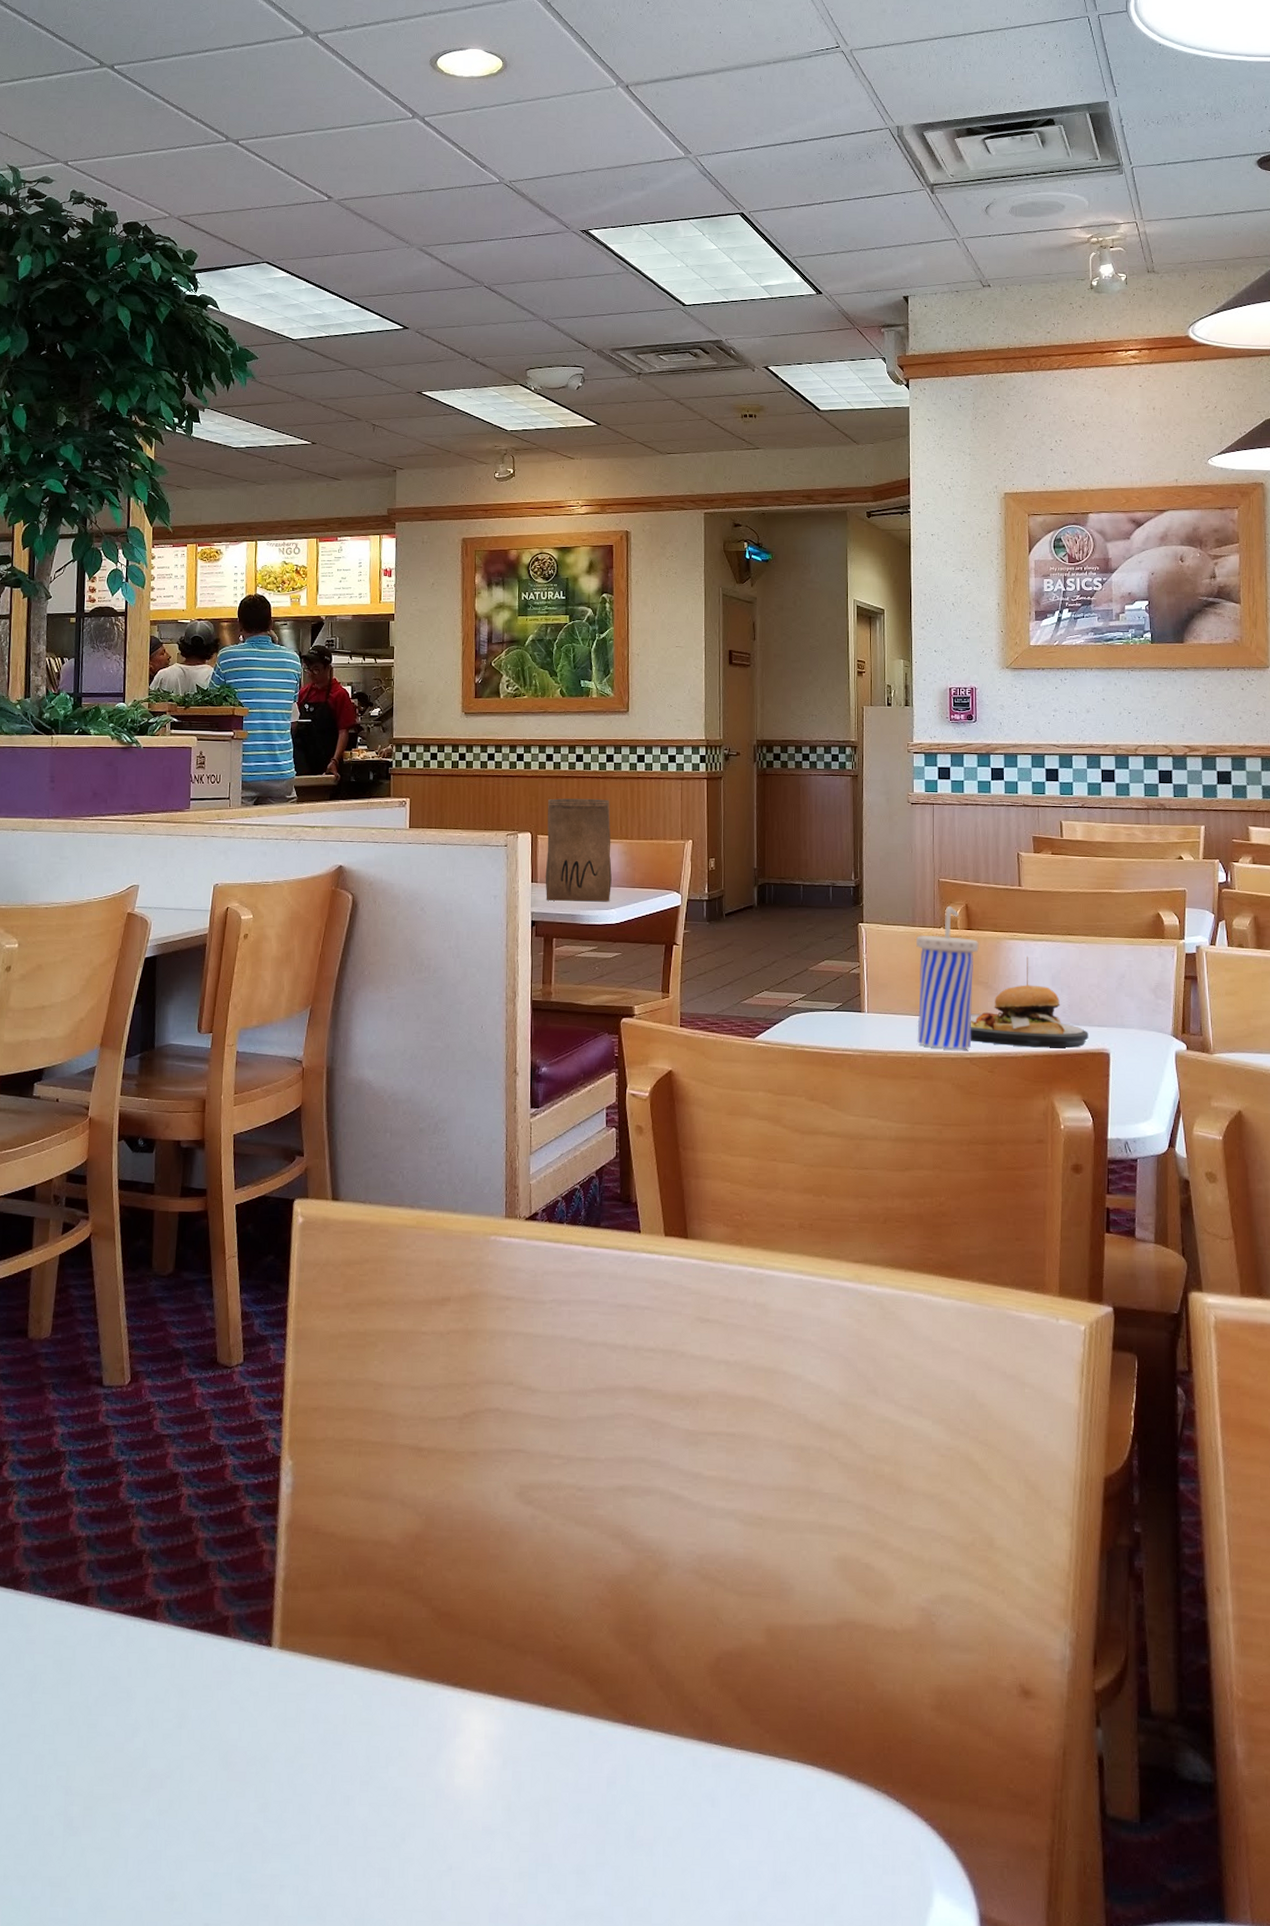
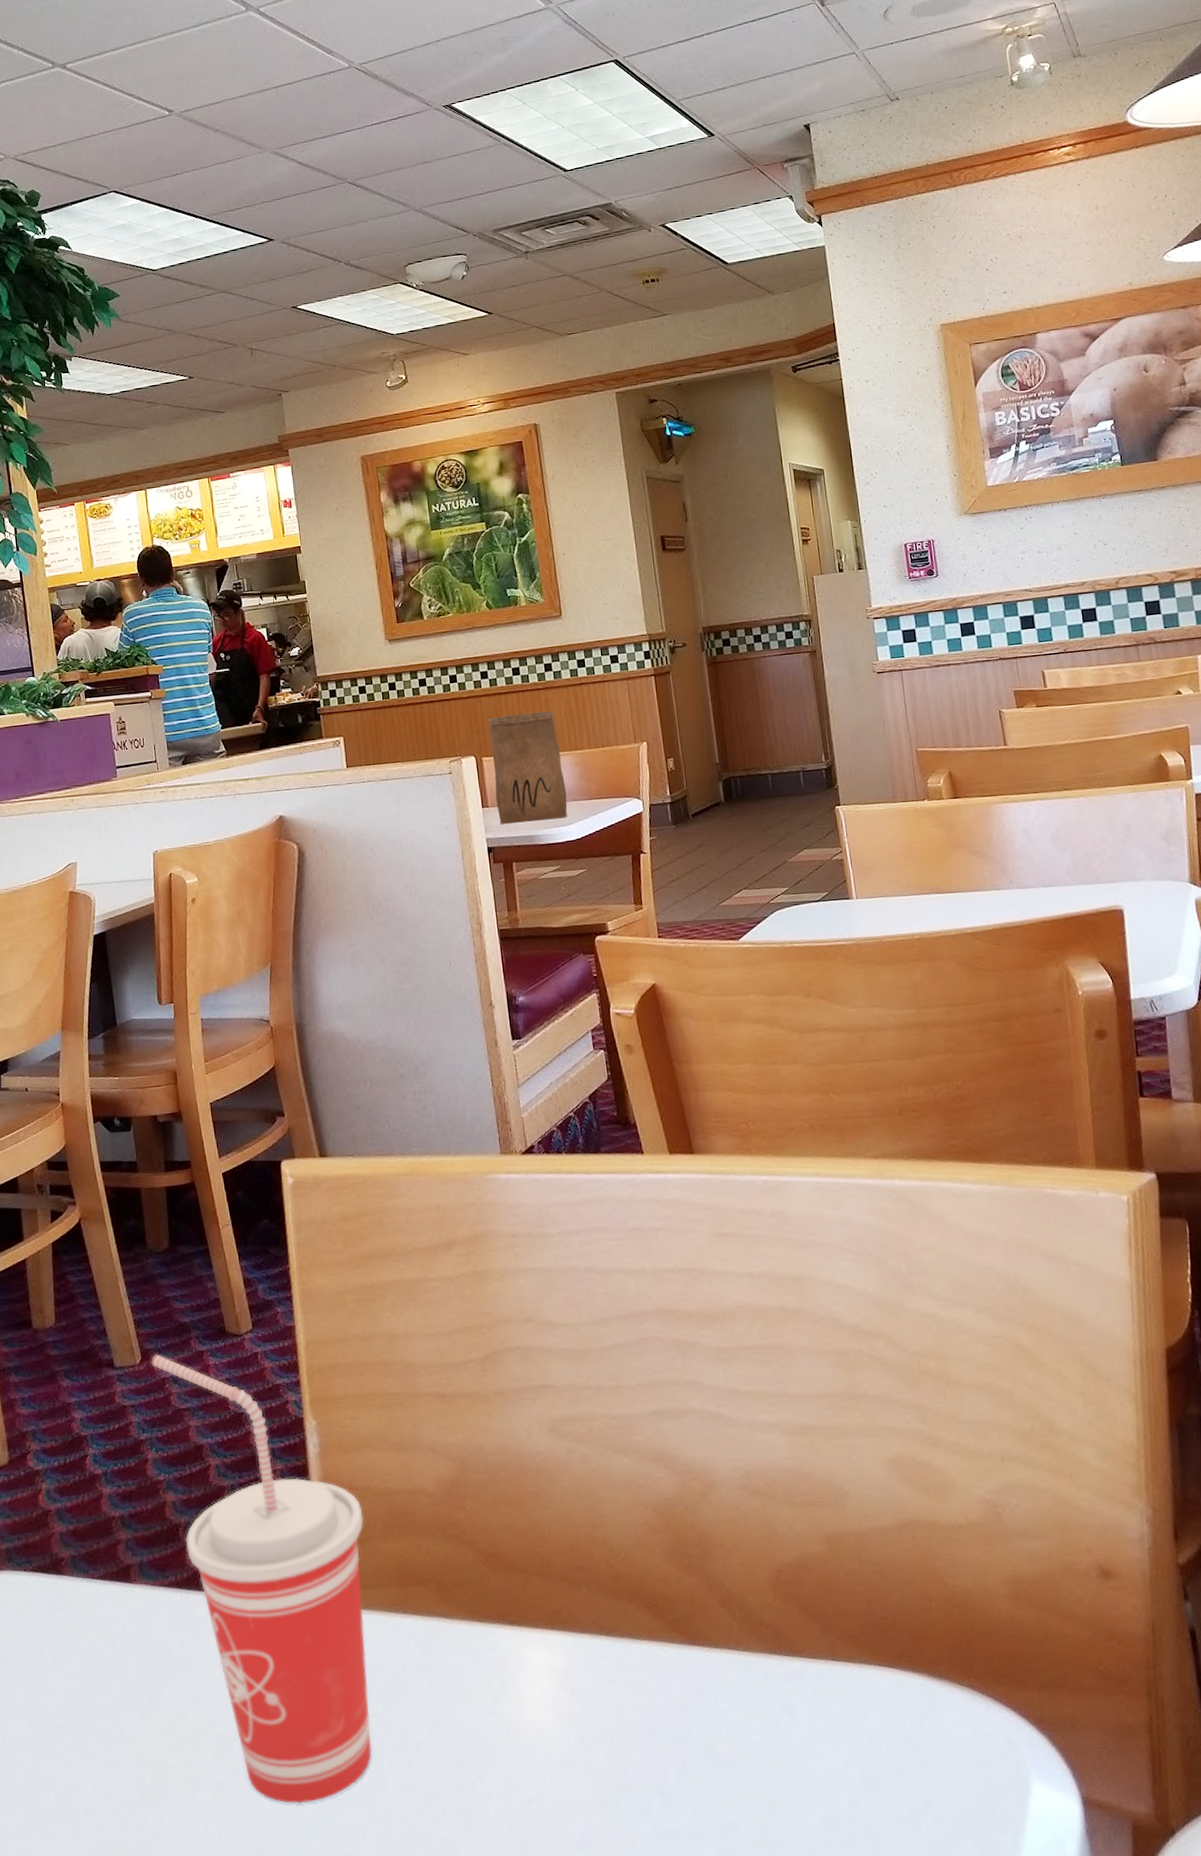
beverage cup: none [139,1377,326,1850] -> present [151,1354,373,1804]
beverage cup: present [916,905,979,1050] -> none [899,775,972,927]
burger: present [970,956,1089,1049] -> none [967,818,1098,916]

